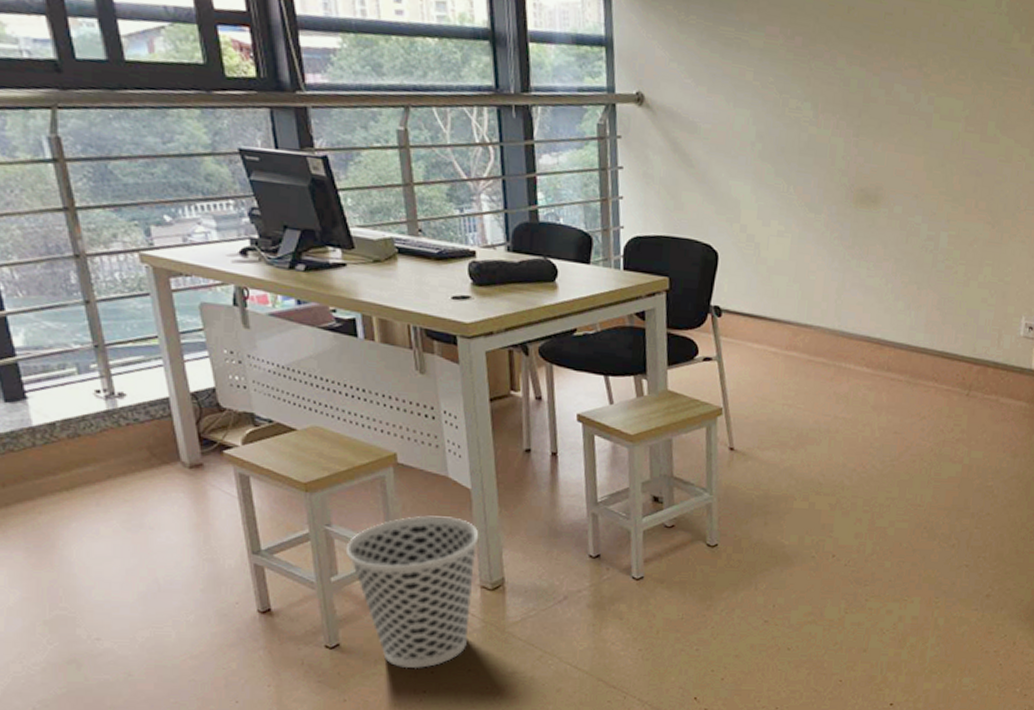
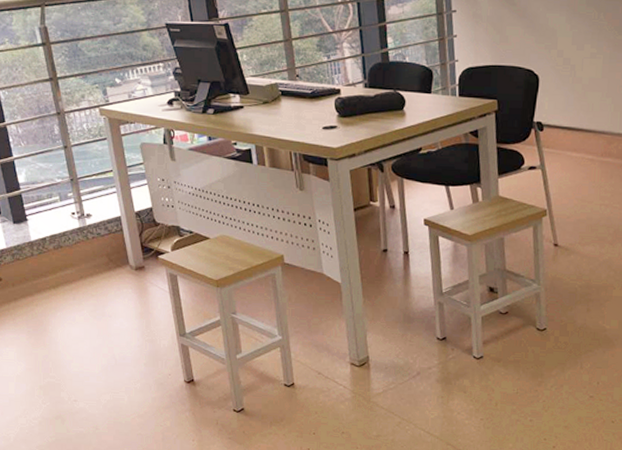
wastebasket: present [345,515,479,669] -> none [247,305,348,431]

